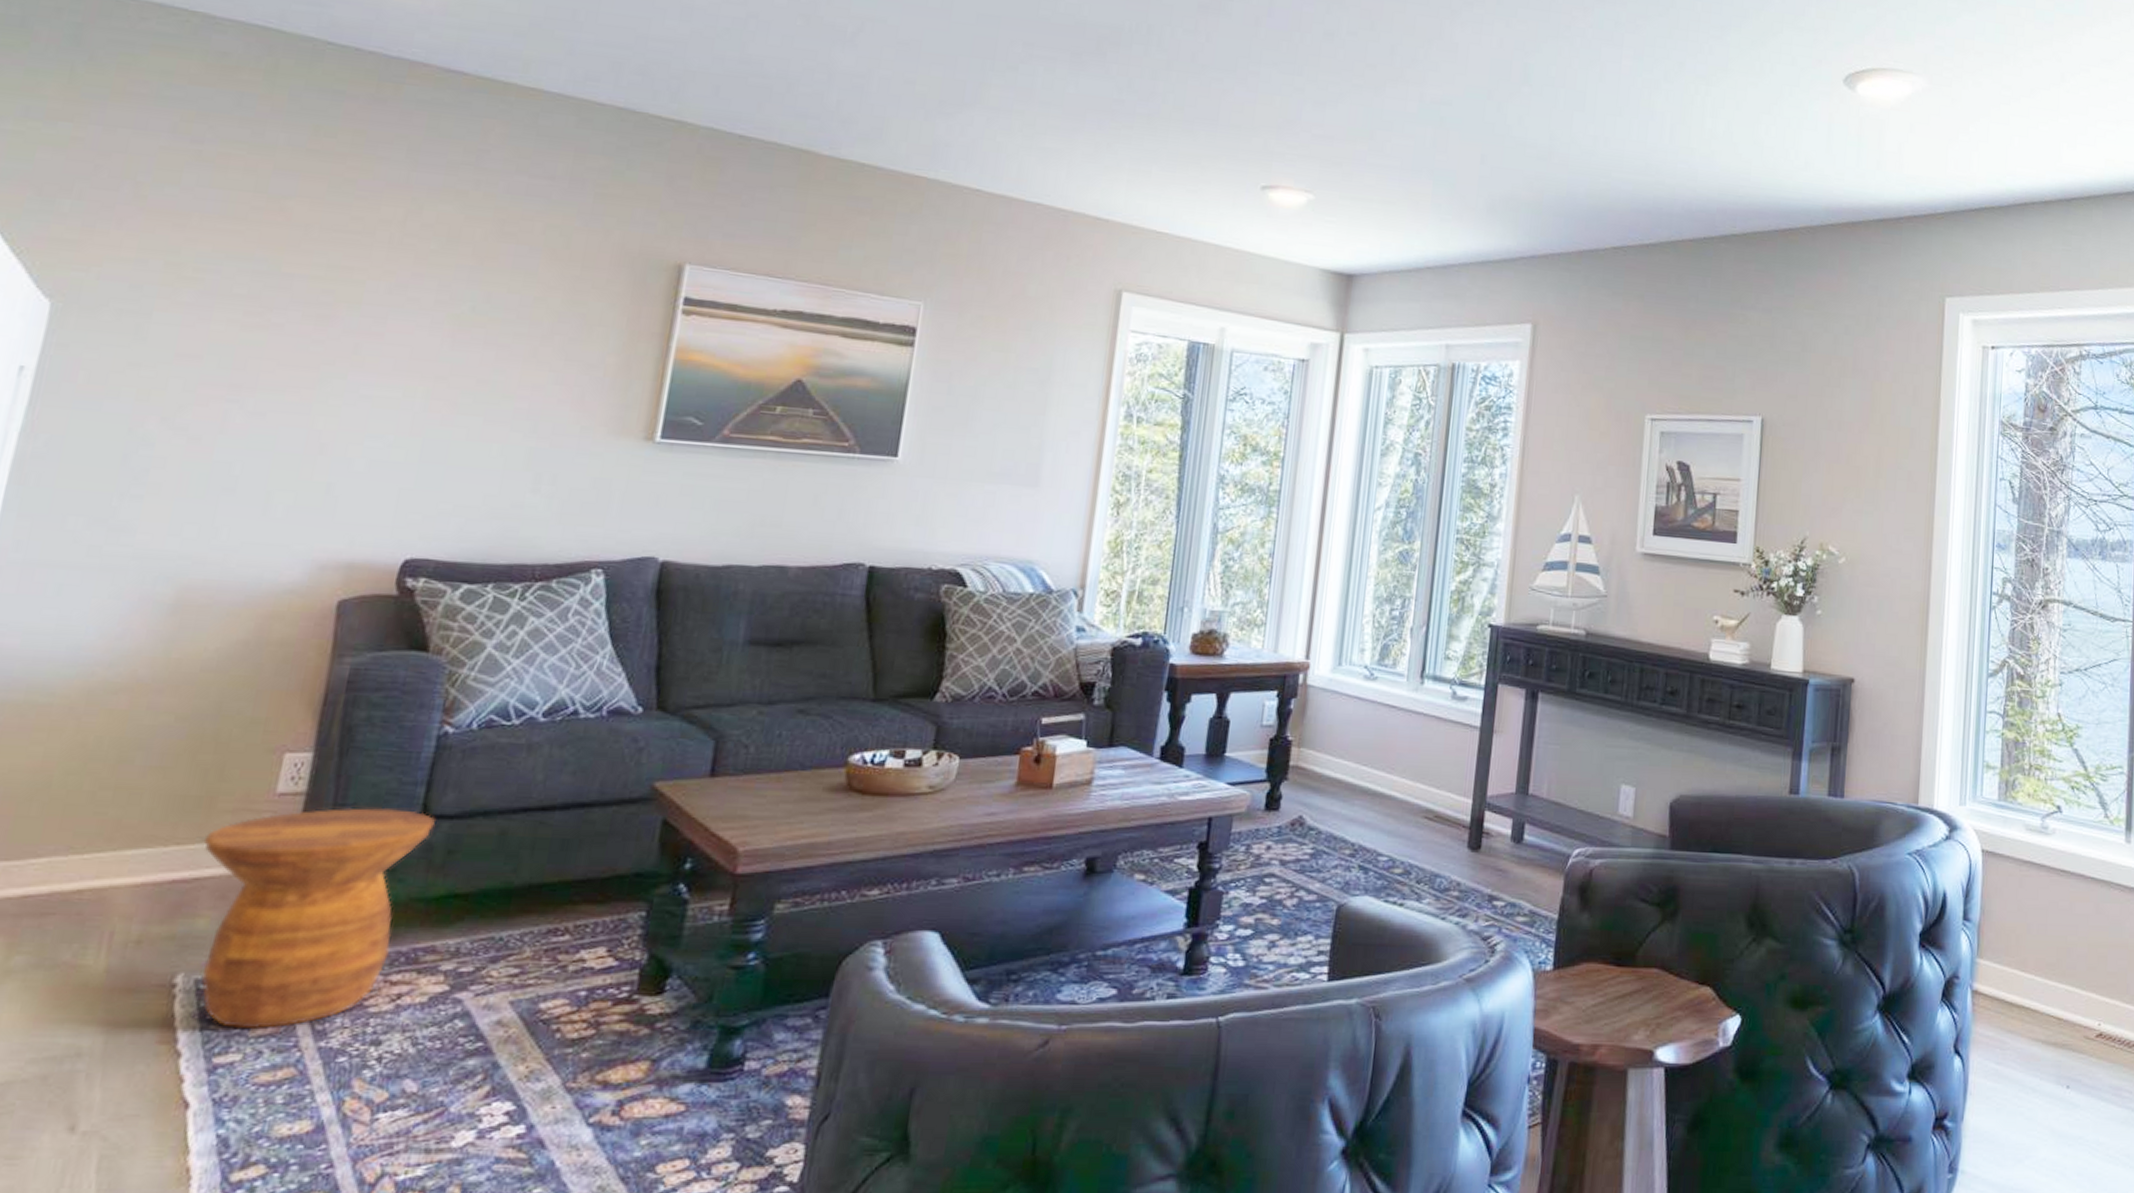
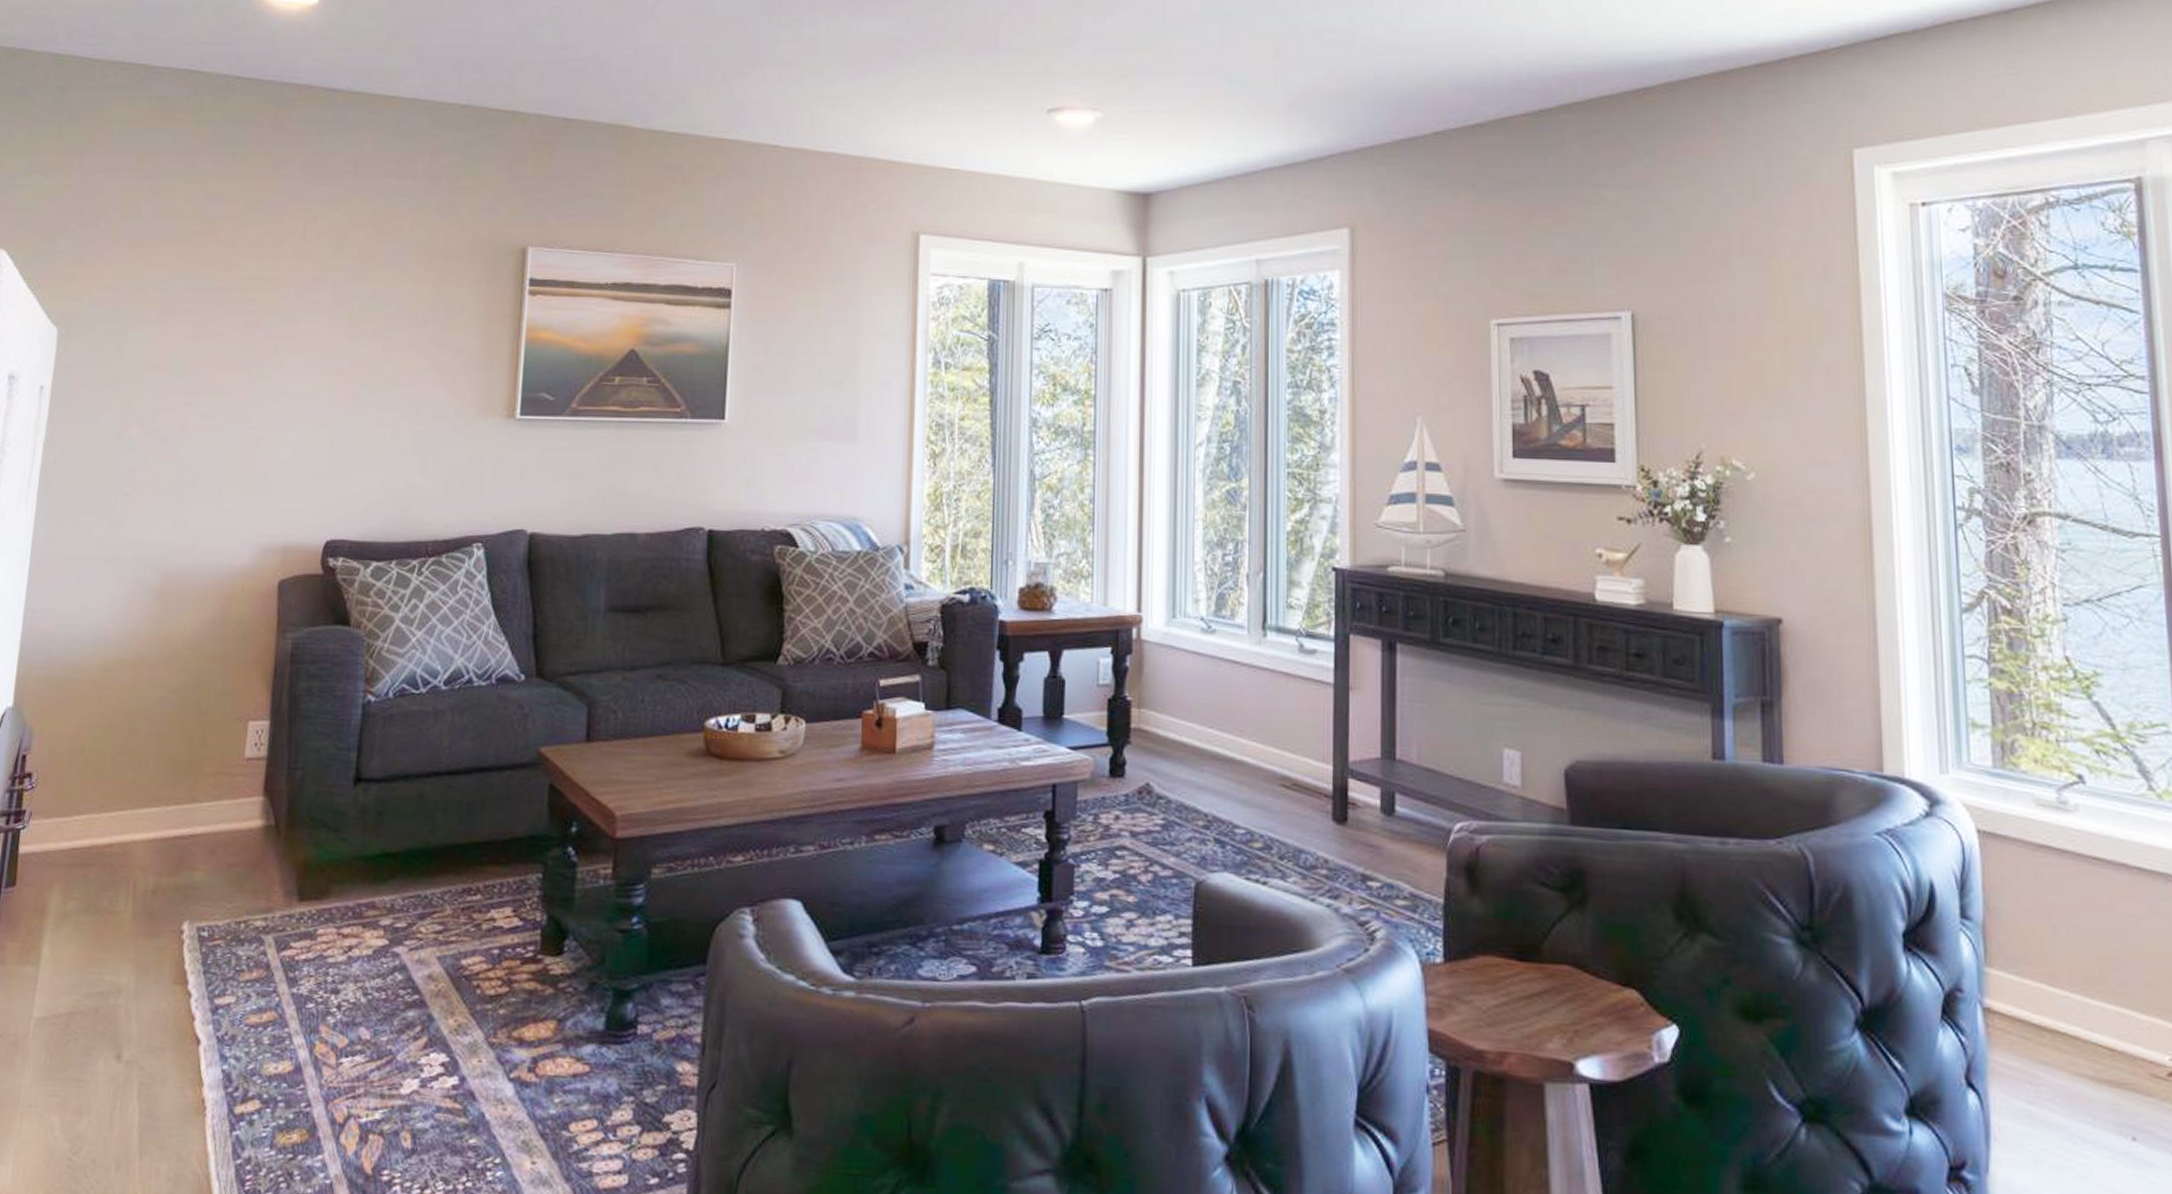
side table: present [200,808,435,1030] -> none [194,771,366,975]

